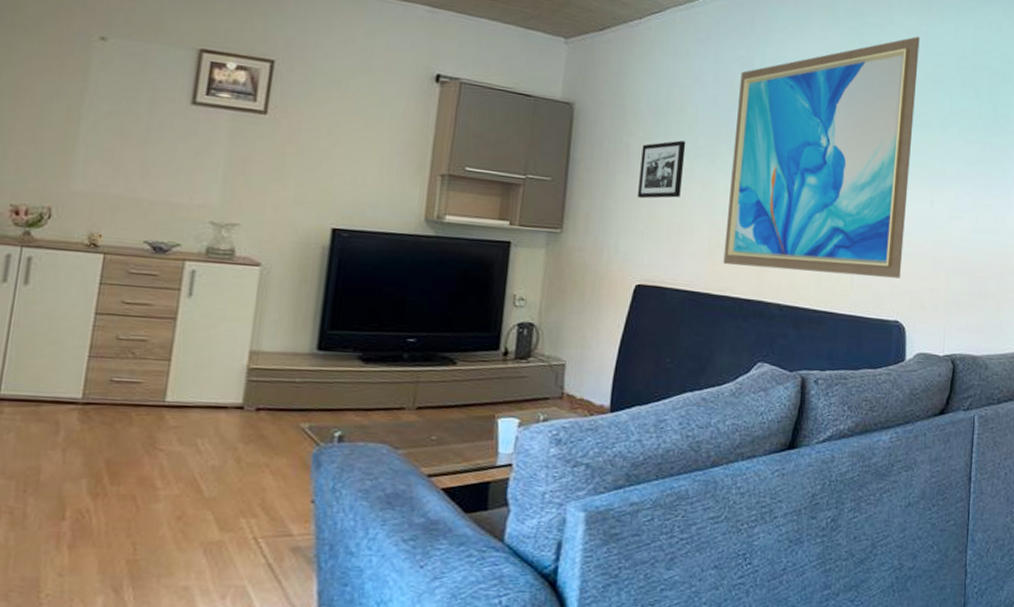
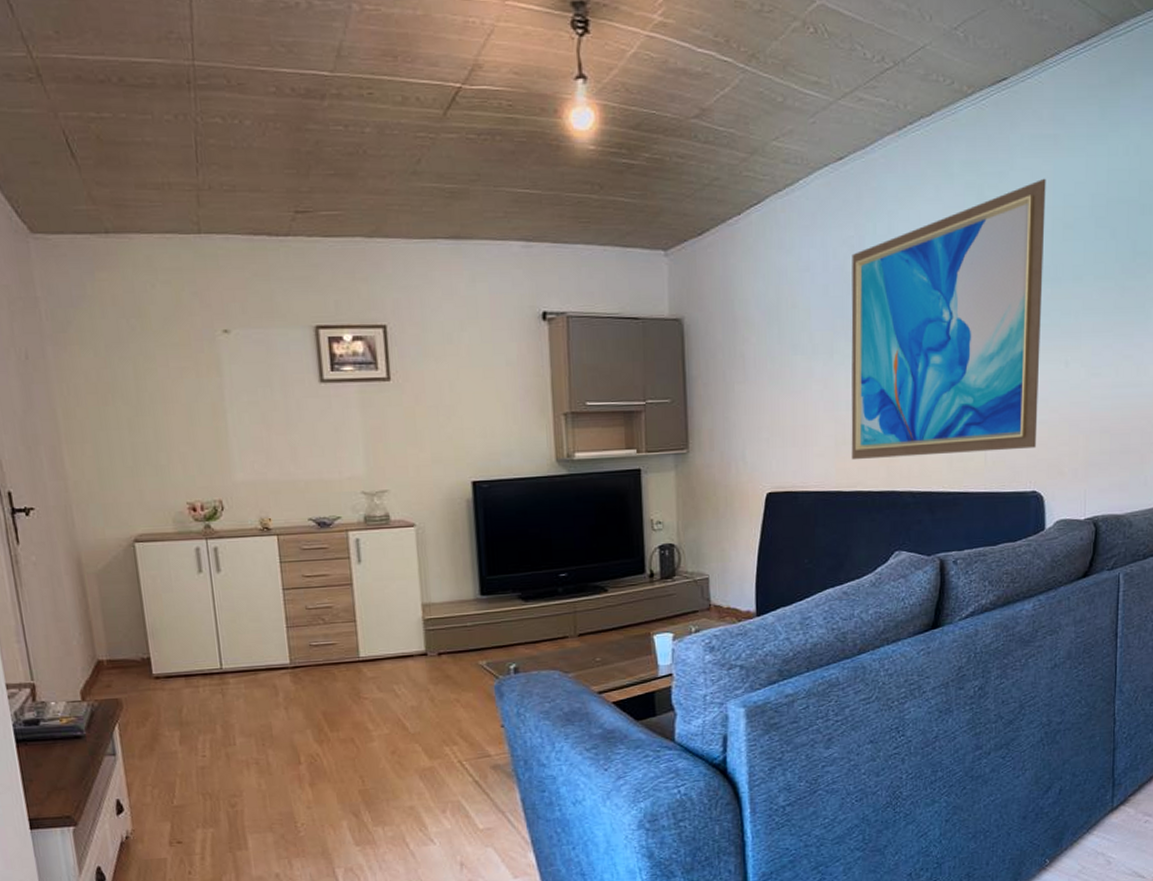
picture frame: present [638,140,686,199] -> none [757,339,802,406]

